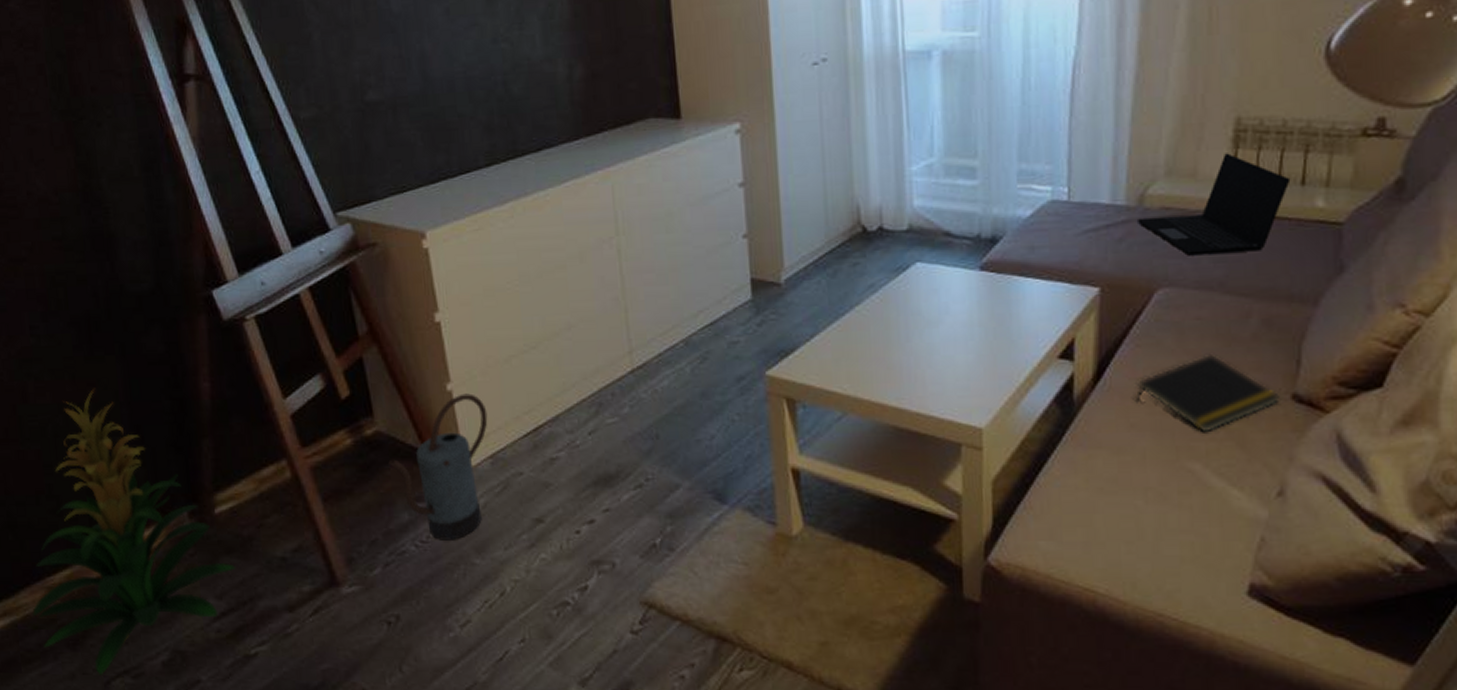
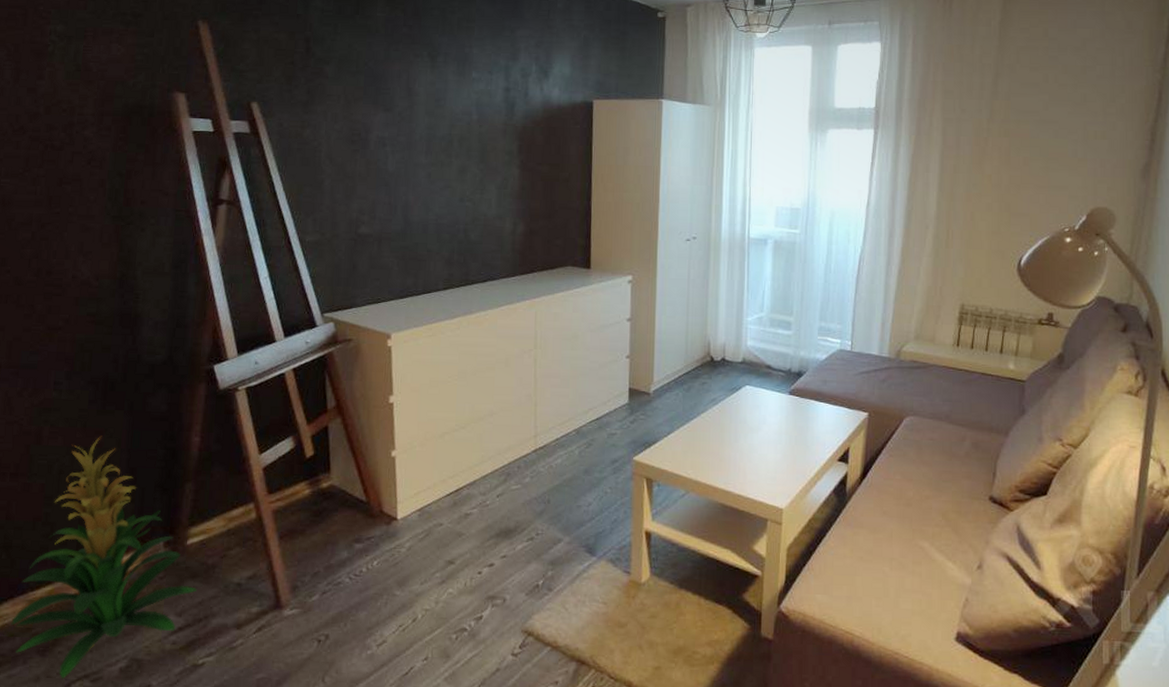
watering can: present [388,393,488,540] -> none [337,459,421,575]
notepad: present [1136,353,1281,433] -> none [888,464,983,521]
laptop: present [1138,153,1291,256] -> none [895,327,994,396]

